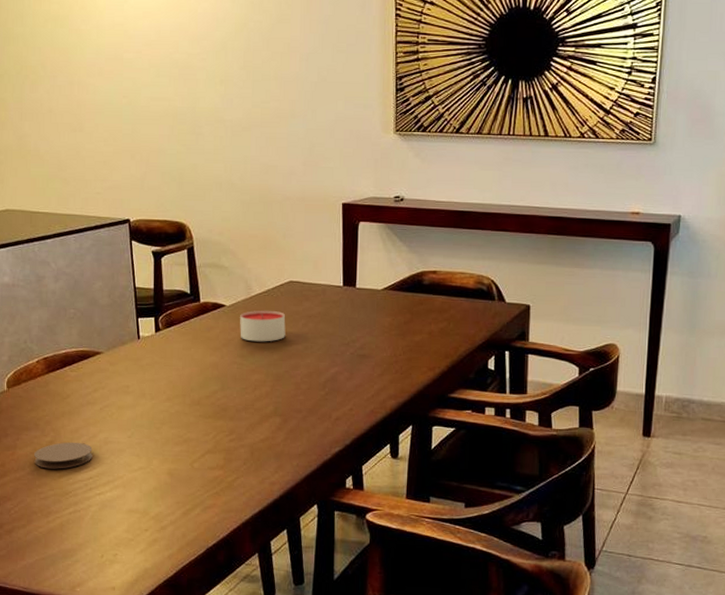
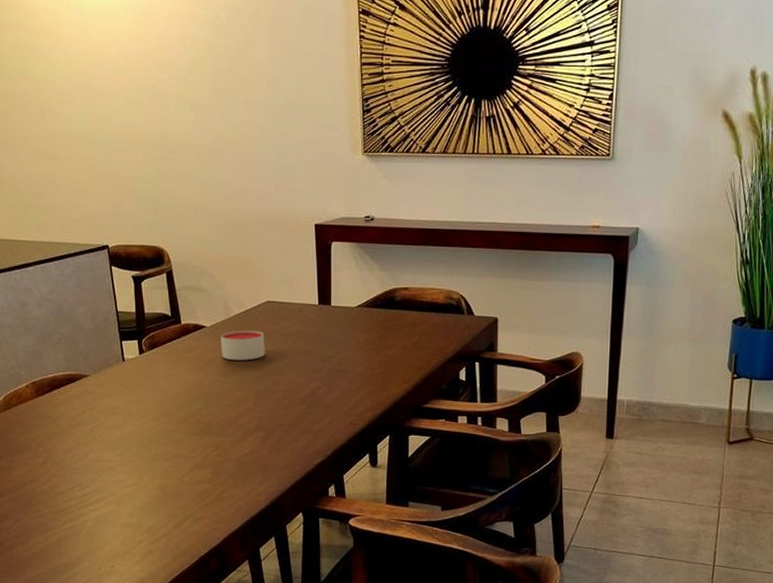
coaster: present [34,442,93,469] -> none [29,462,85,488]

